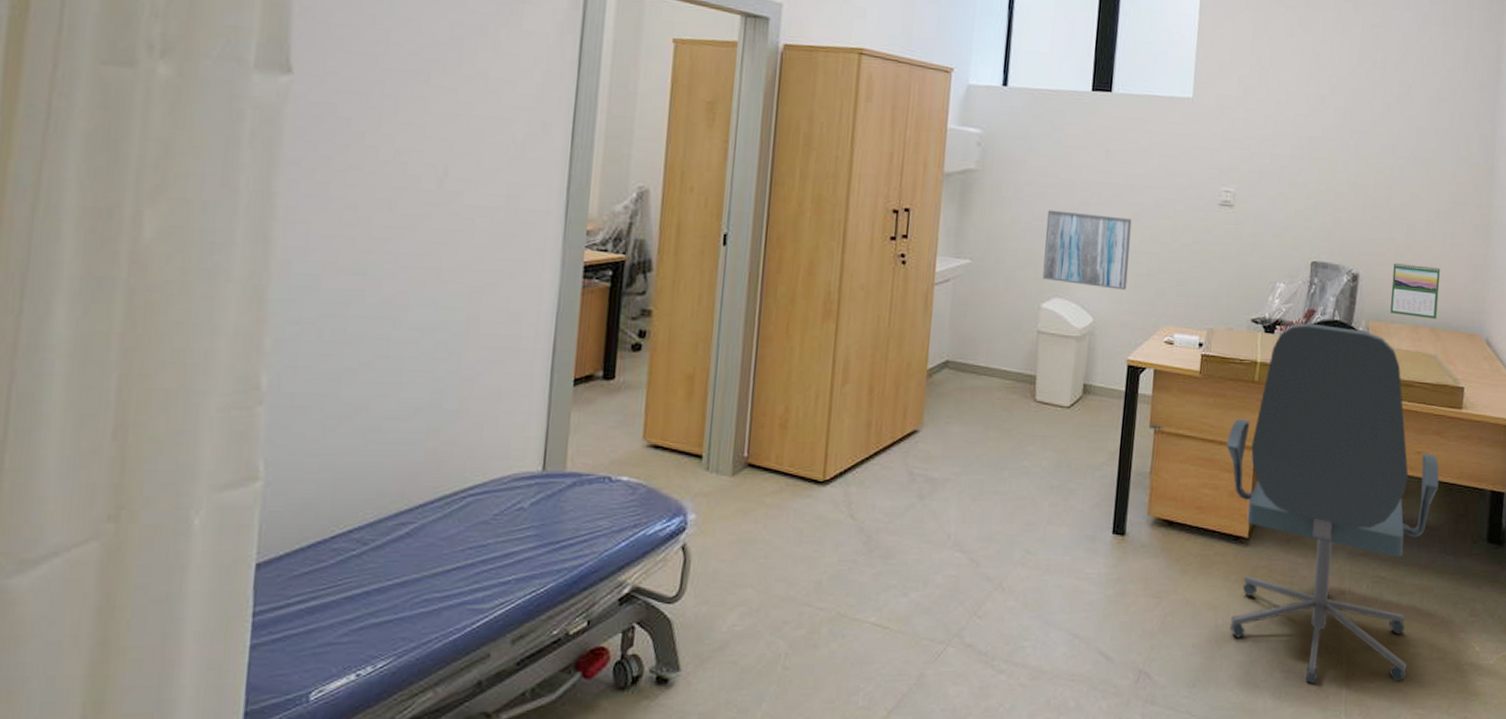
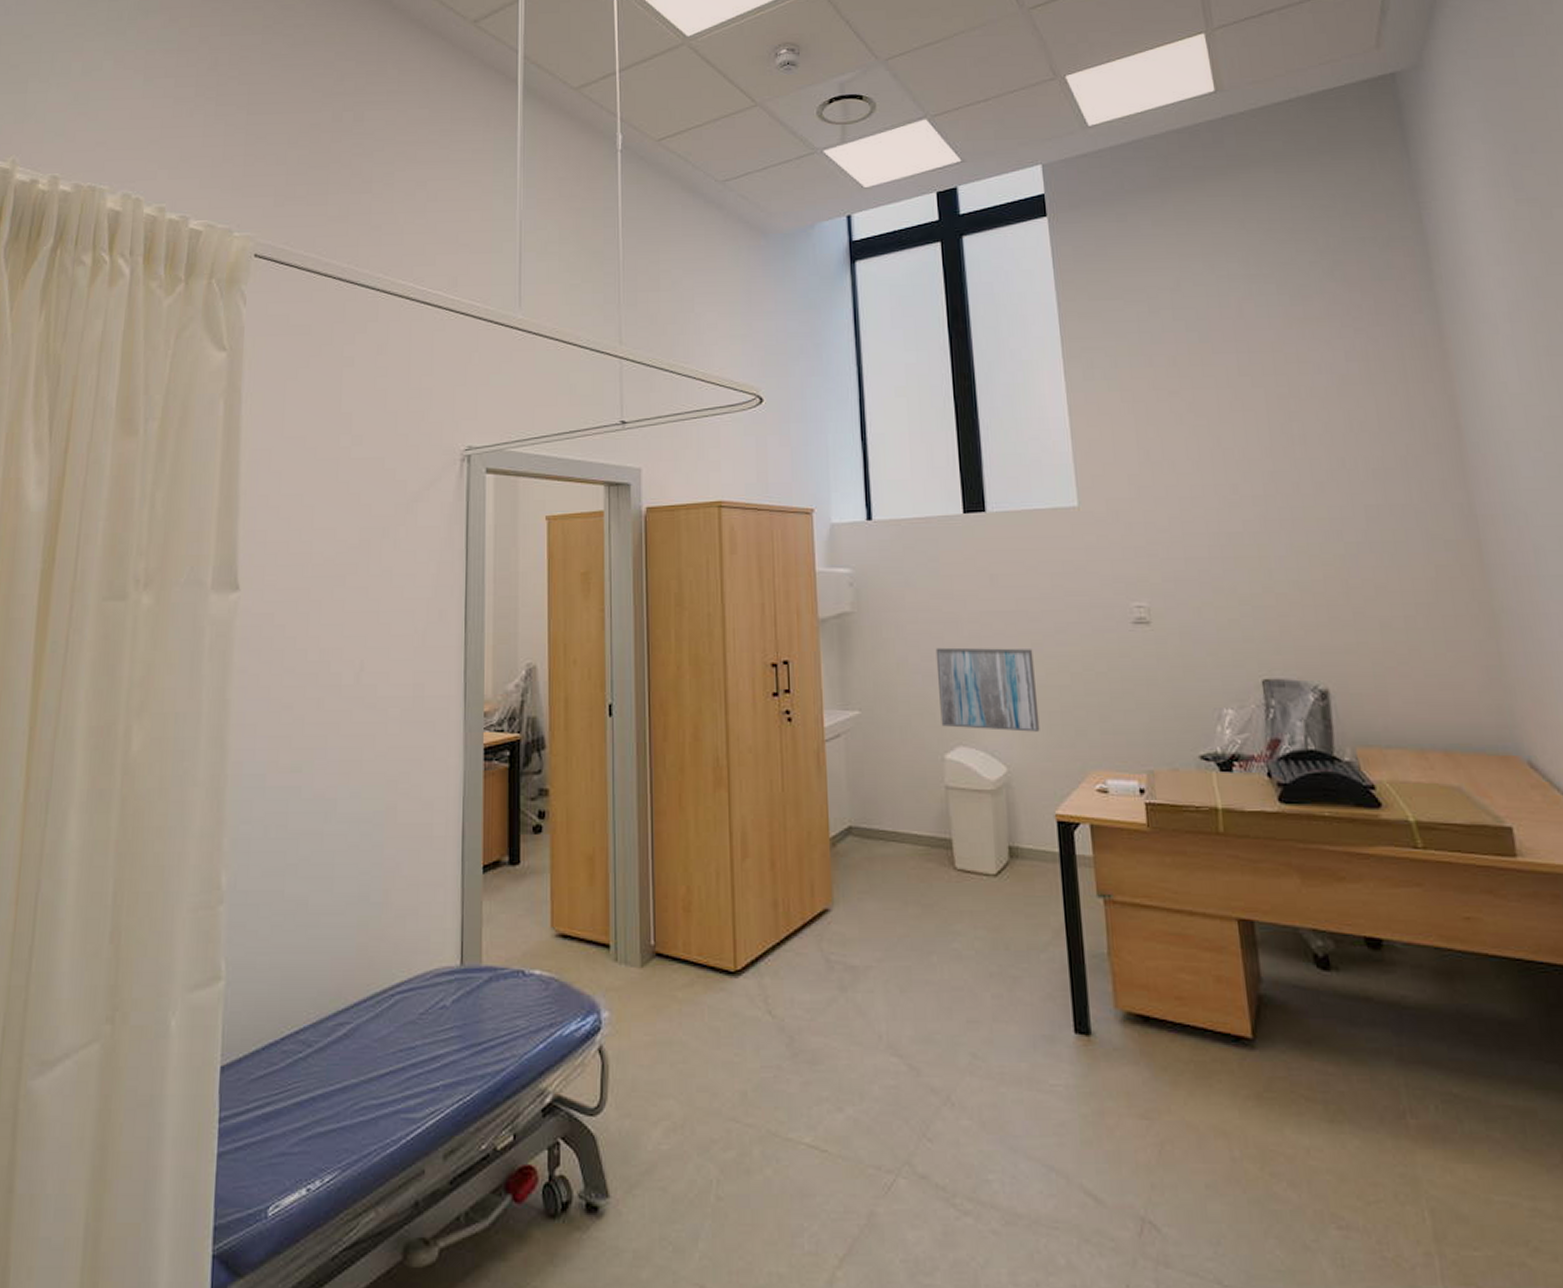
office chair: present [1226,323,1439,684] -> none [1199,756,1527,1251]
calendar: present [1390,262,1440,320] -> none [1372,671,1449,740]

